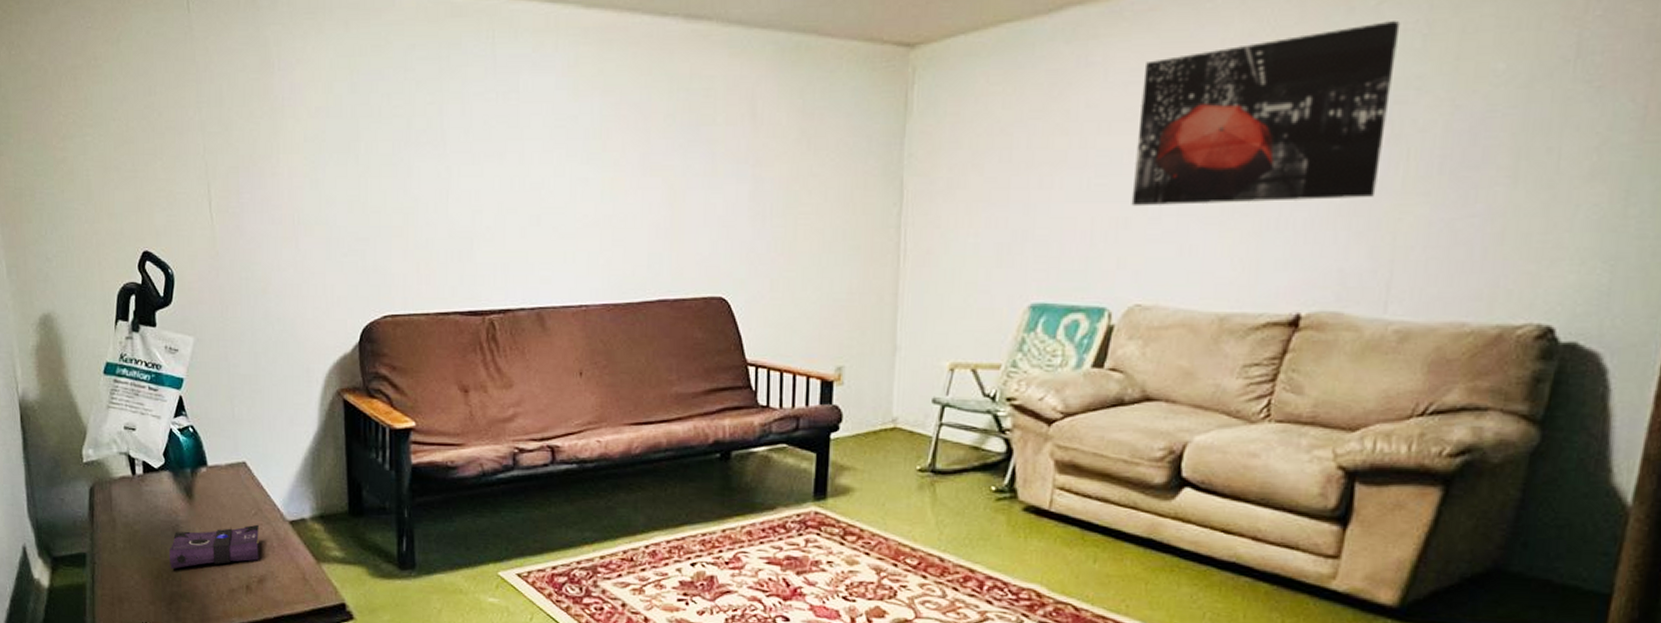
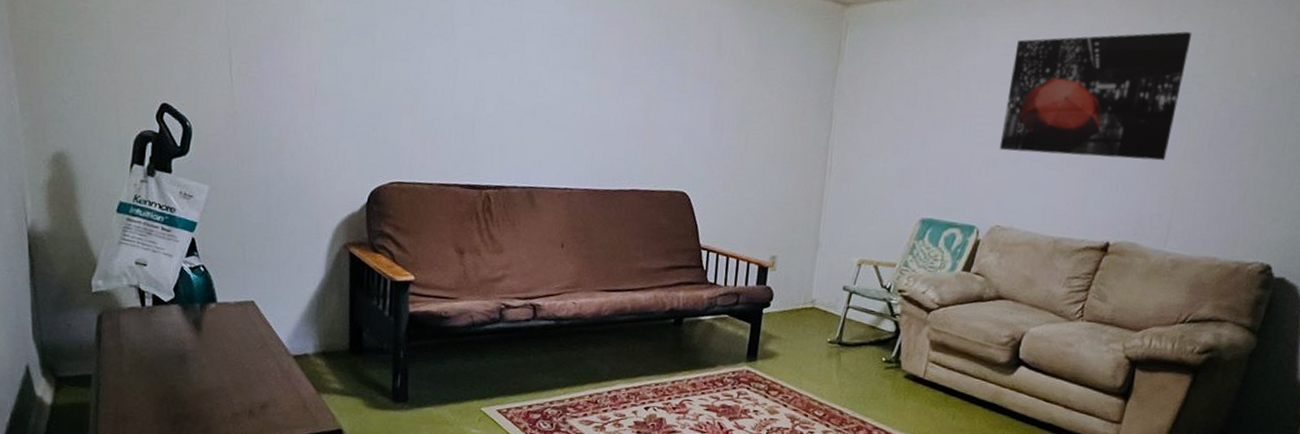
book: present [170,524,260,569] -> none [175,357,264,393]

